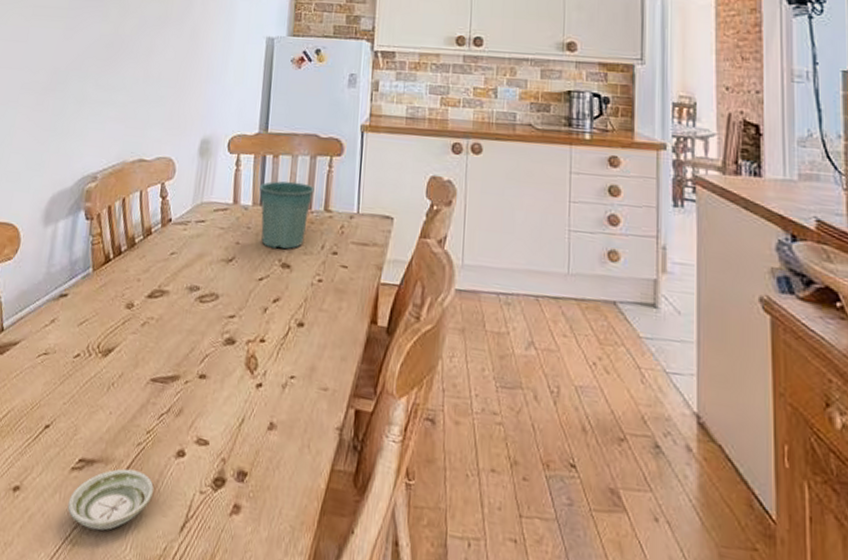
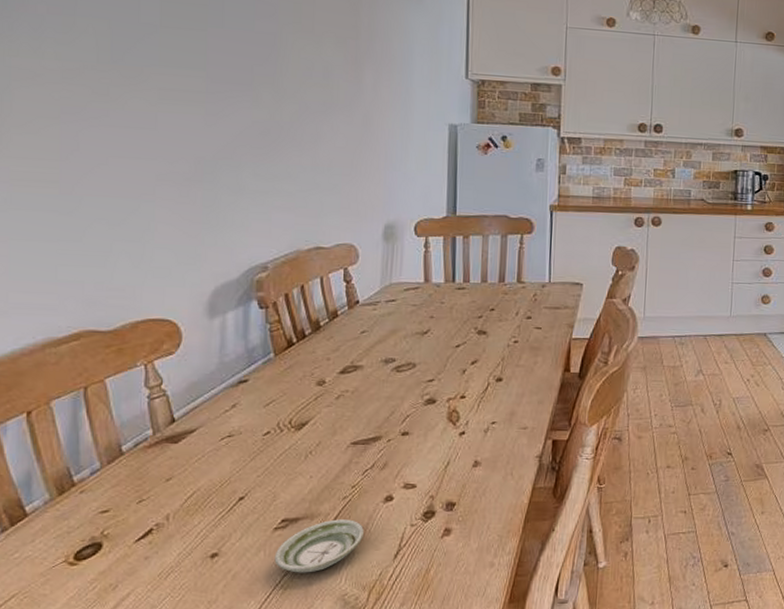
flower pot: present [259,181,315,250] -> none [450,258,507,319]

